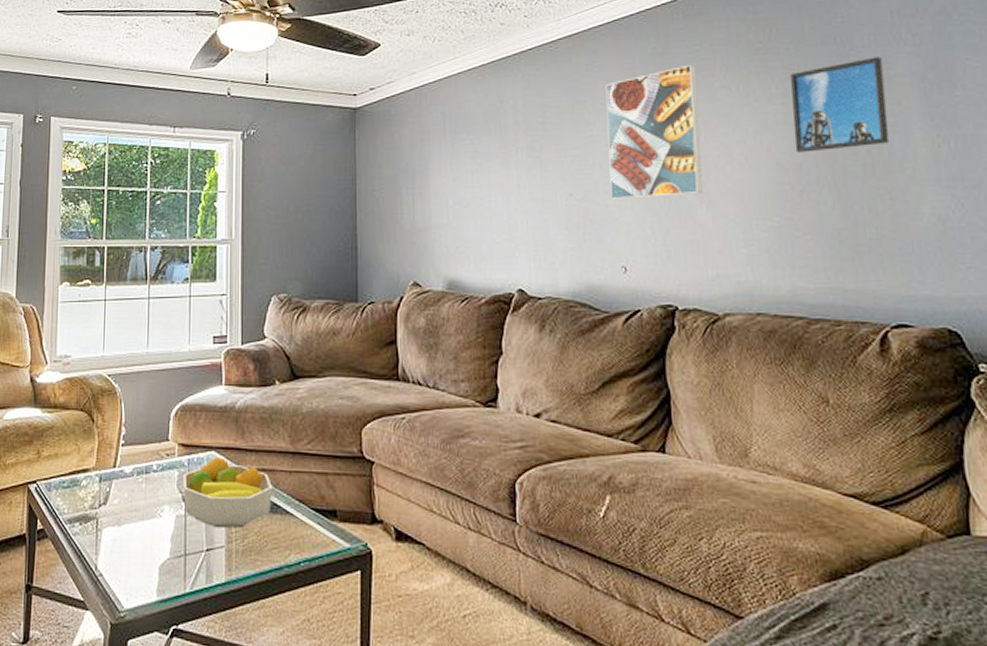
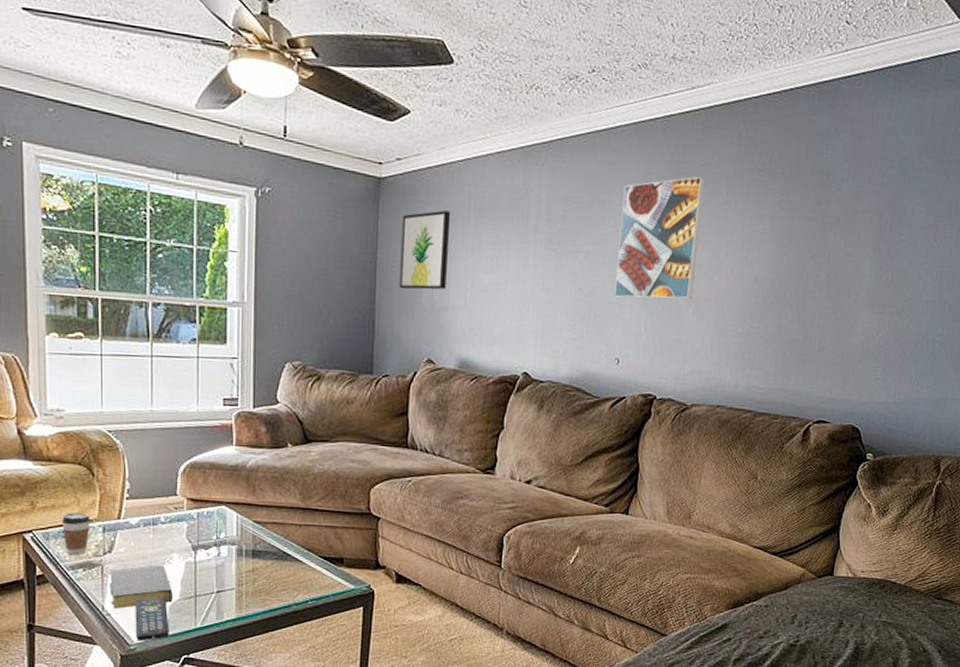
coffee cup: none [63,461,89,508] -> present [62,513,90,556]
bible: none [103,518,163,569] -> present [110,565,172,609]
remote control: none [125,554,159,608] -> present [135,596,169,641]
fruit bowl: present [182,457,273,528] -> none [192,511,284,573]
wall art: none [379,131,427,212] -> present [399,210,451,290]
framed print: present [790,57,890,153] -> none [772,191,855,271]

